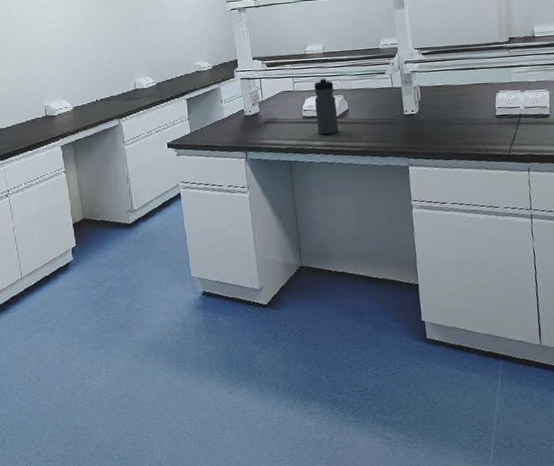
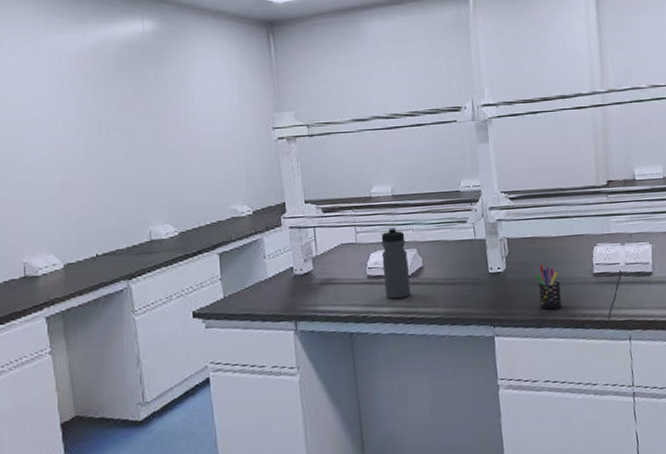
pen holder: none [444,108,467,146] -> present [535,264,562,311]

